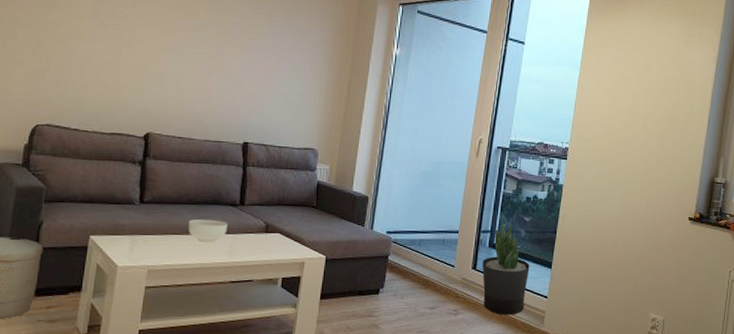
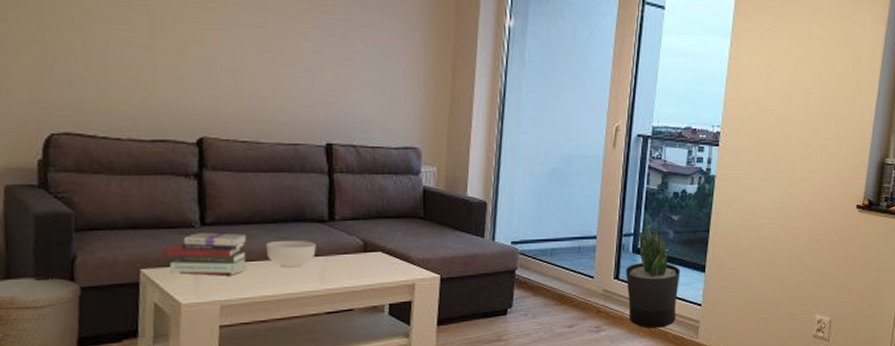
books: none [108,209,175,246] -> present [162,232,247,276]

